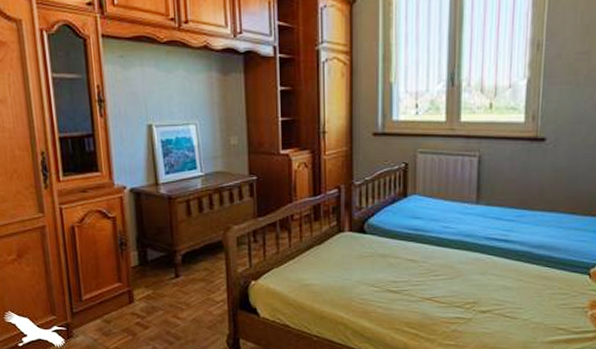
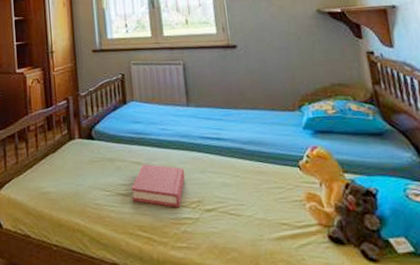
hardback book: none [402,262,464,308] -> present [131,164,186,208]

